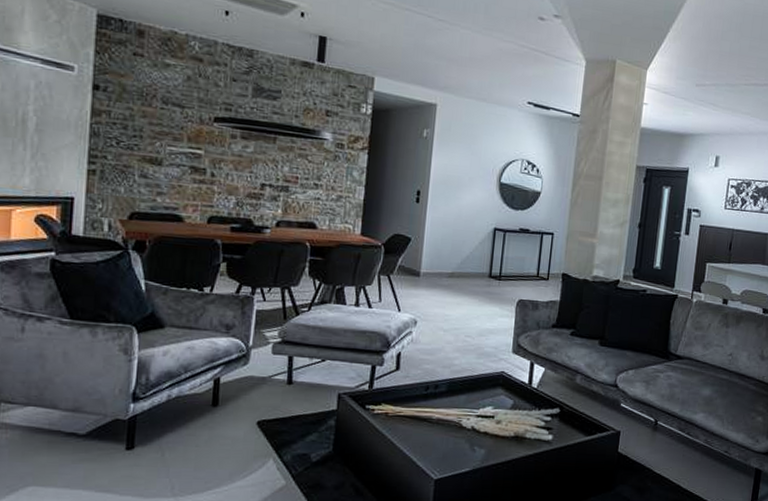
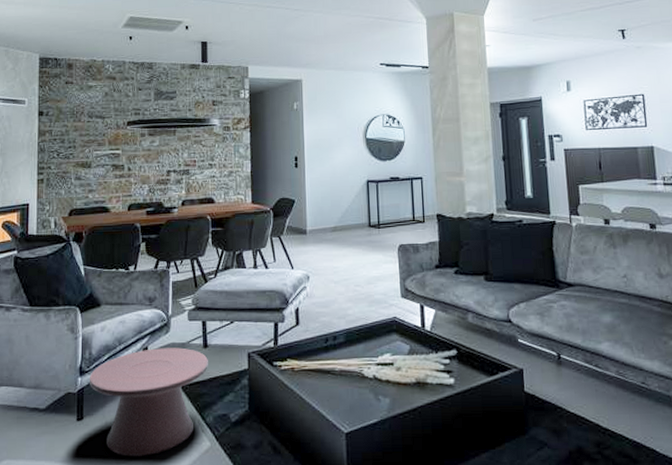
side table: none [143,380,291,491] -> present [89,347,208,456]

